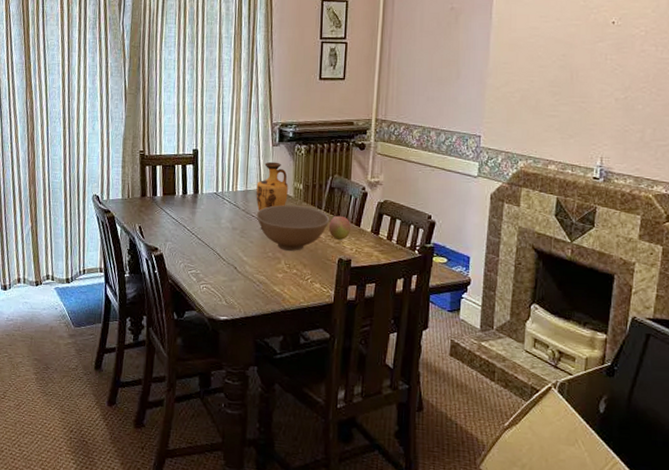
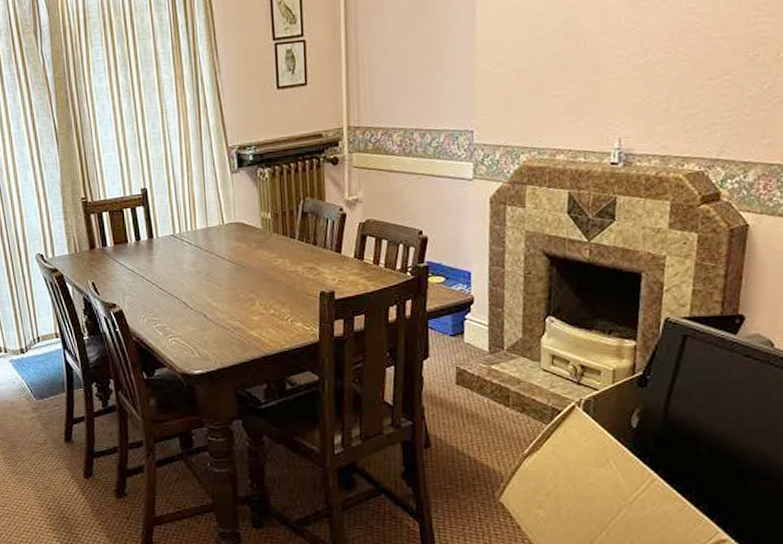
vase: present [256,161,288,211] -> none [218,191,255,249]
bowl: present [256,205,330,251] -> none [221,237,306,290]
fruit: present [328,215,352,240] -> none [305,243,331,271]

